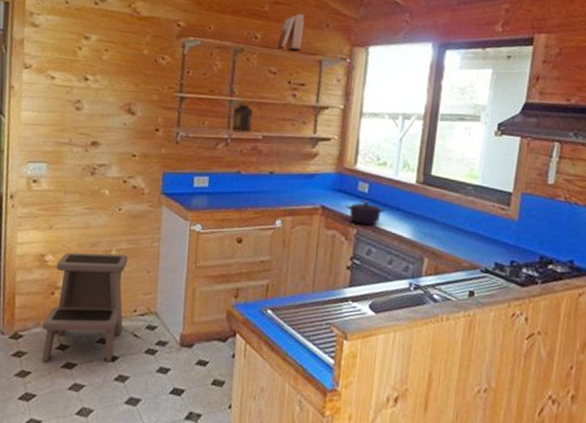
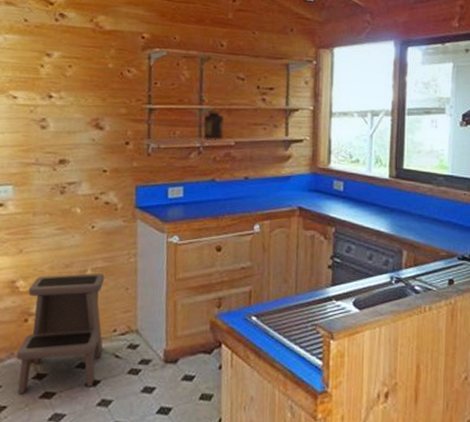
books: present [276,13,305,53] -> none [242,19,269,58]
cooking pot: present [345,200,385,226] -> none [322,198,362,224]

